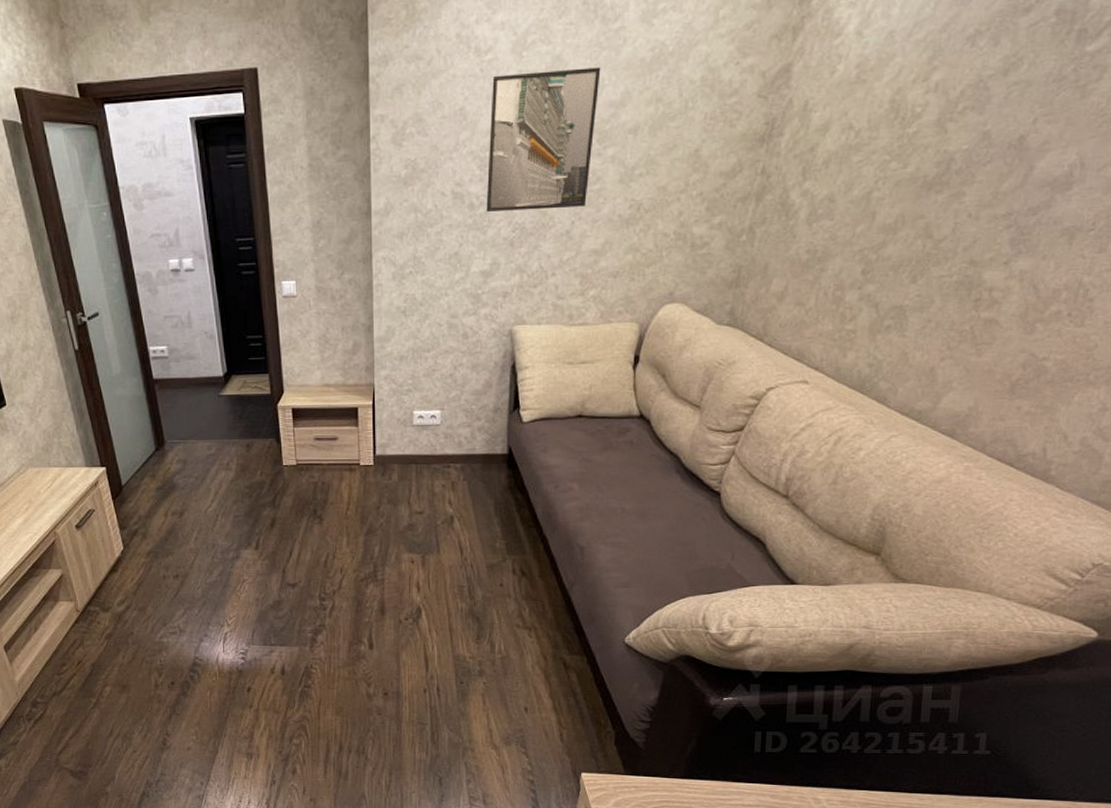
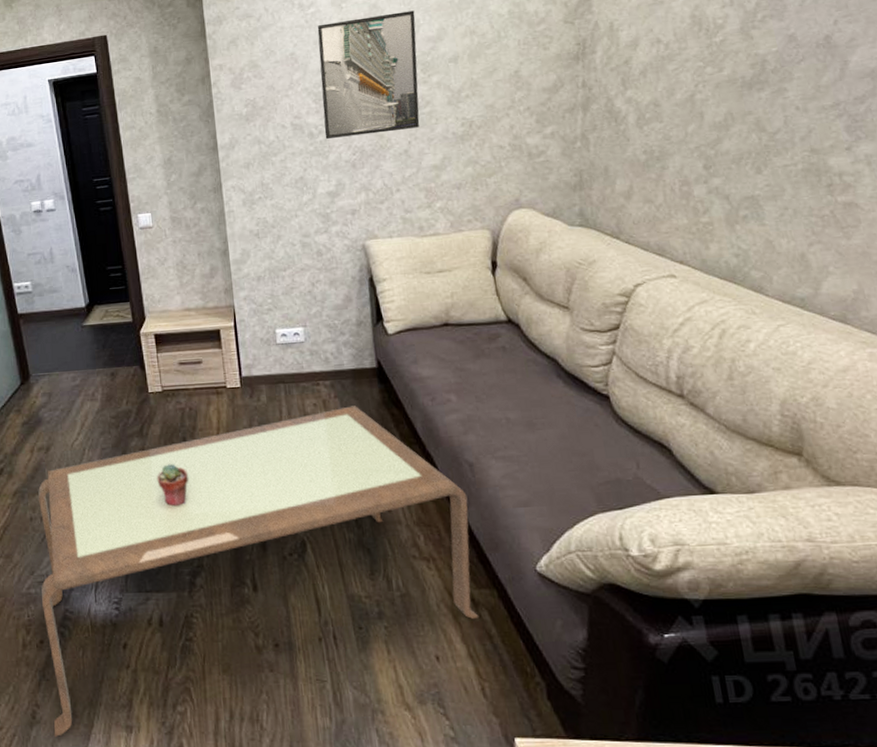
coffee table: none [171,489,574,760] -> present [38,405,479,737]
potted succulent: none [286,533,316,572] -> present [157,463,188,507]

